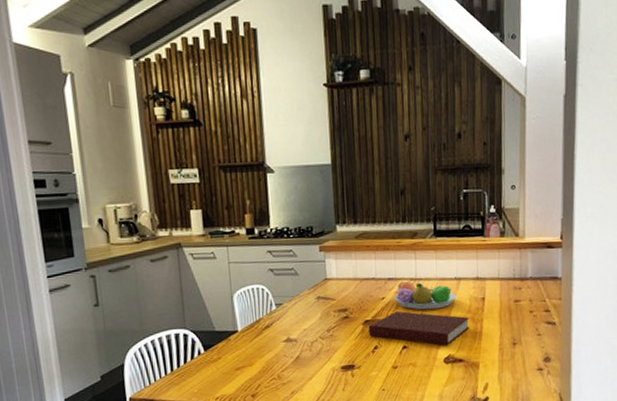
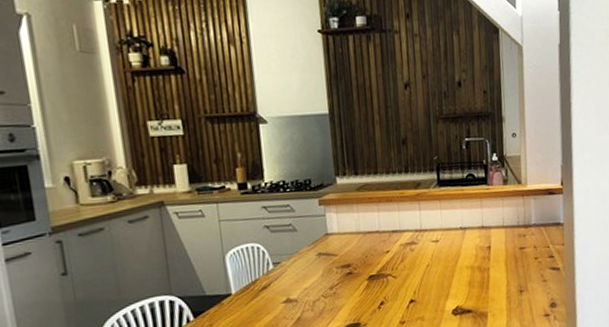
notebook: present [368,310,470,345] -> none [373,263,477,297]
fruit bowl: present [393,280,457,310] -> none [398,232,463,262]

